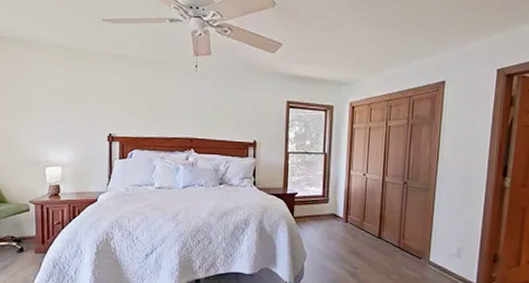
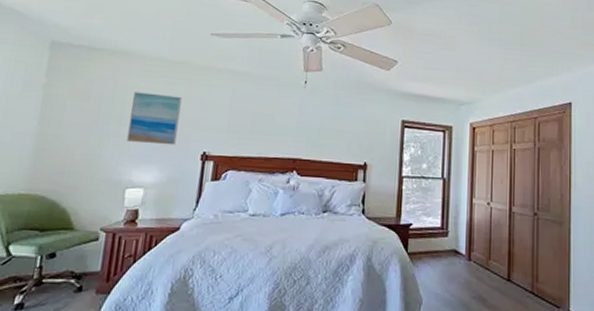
wall art: none [39,79,83,128] -> present [127,92,182,146]

